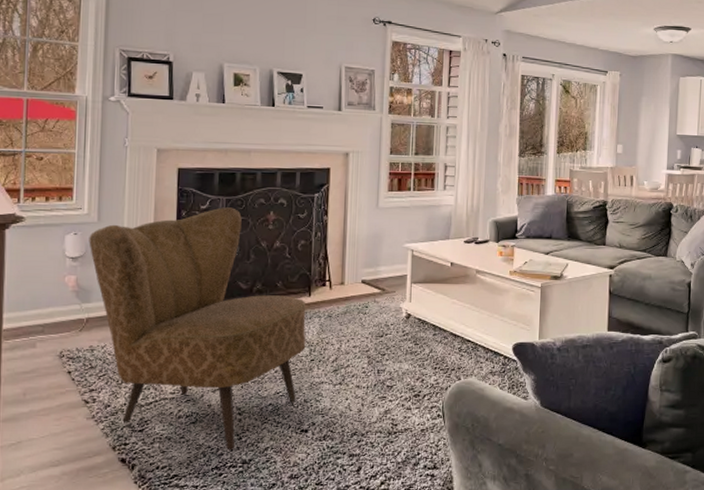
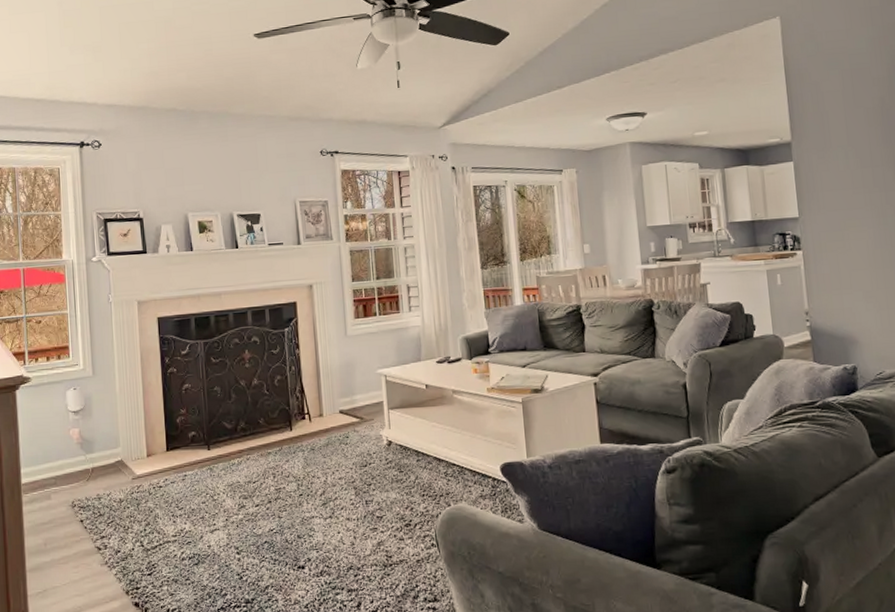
armchair: present [89,207,306,451] -> none [86,350,293,591]

